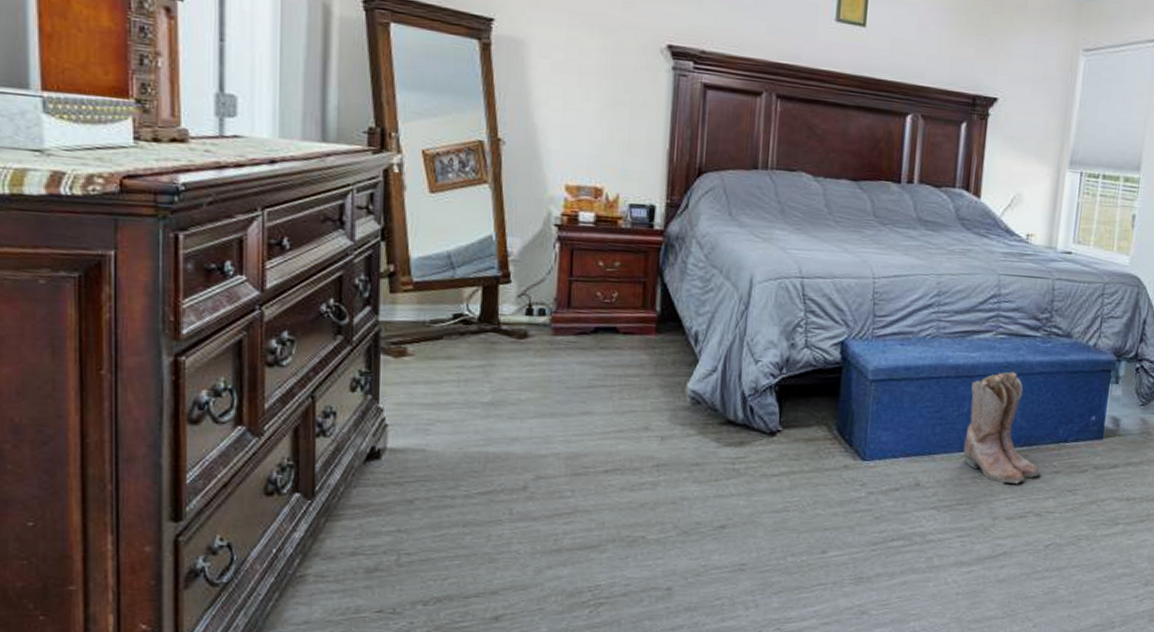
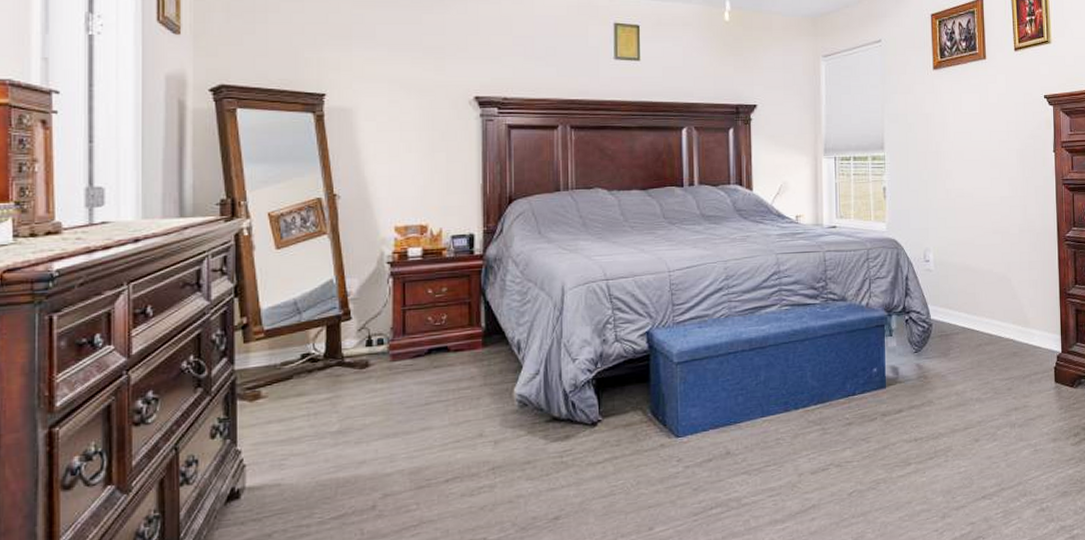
boots: present [963,371,1041,484] -> none [765,338,836,442]

